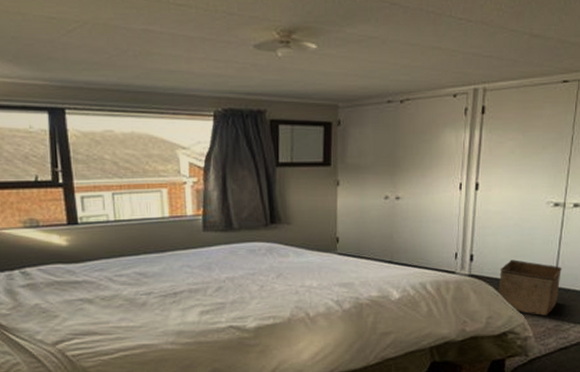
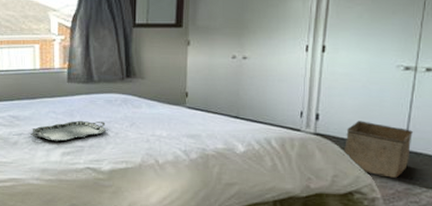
serving tray: none [162,274,251,299] -> present [31,120,107,141]

